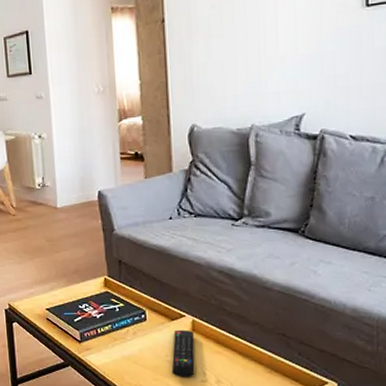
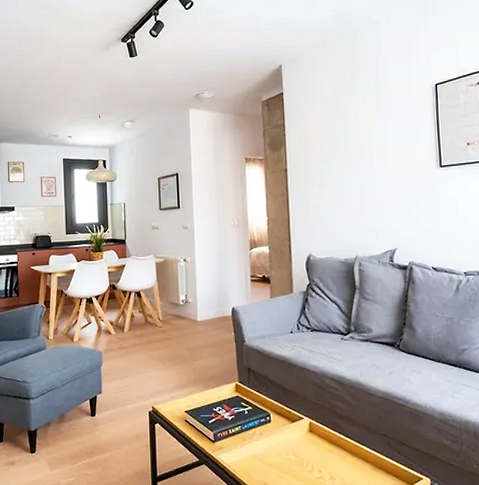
remote control: present [171,330,195,377] -> none [292,431,312,474]

